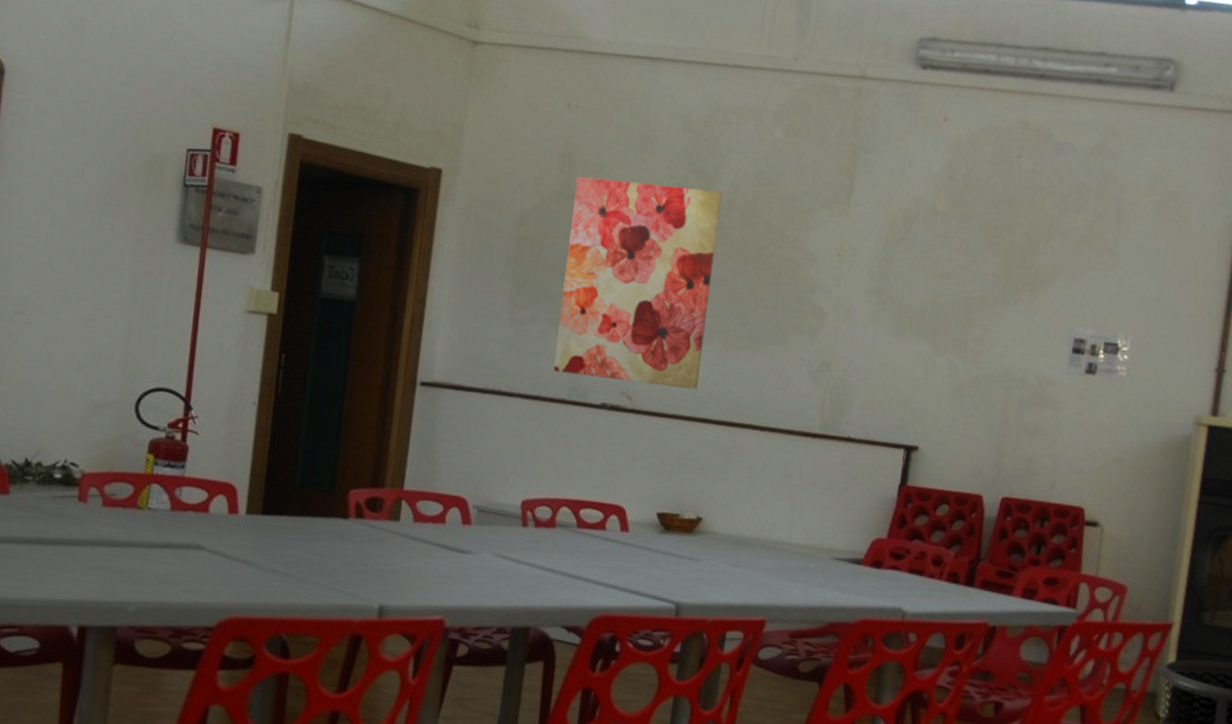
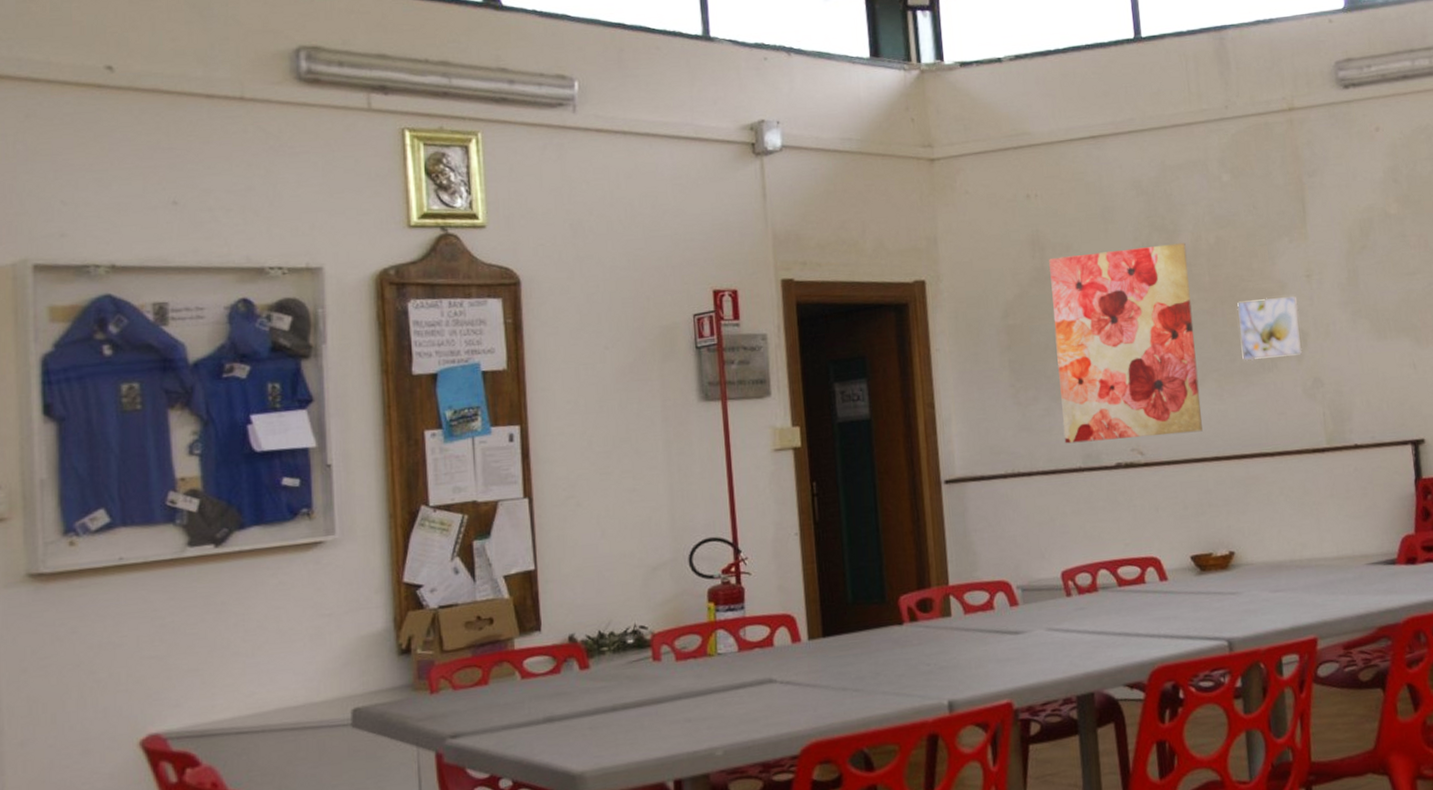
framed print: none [754,265,823,334] -> present [1237,296,1302,361]

